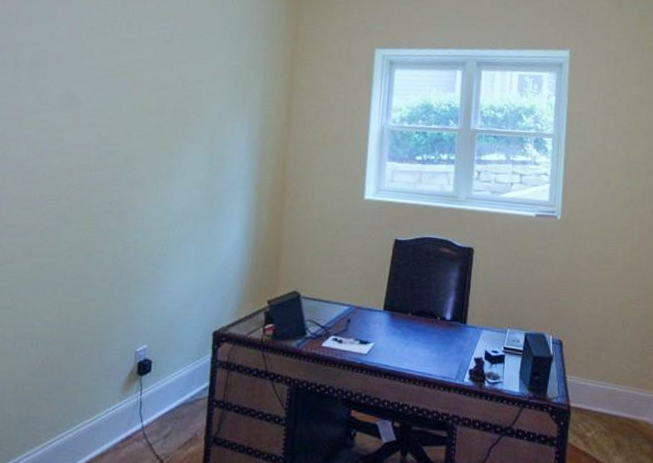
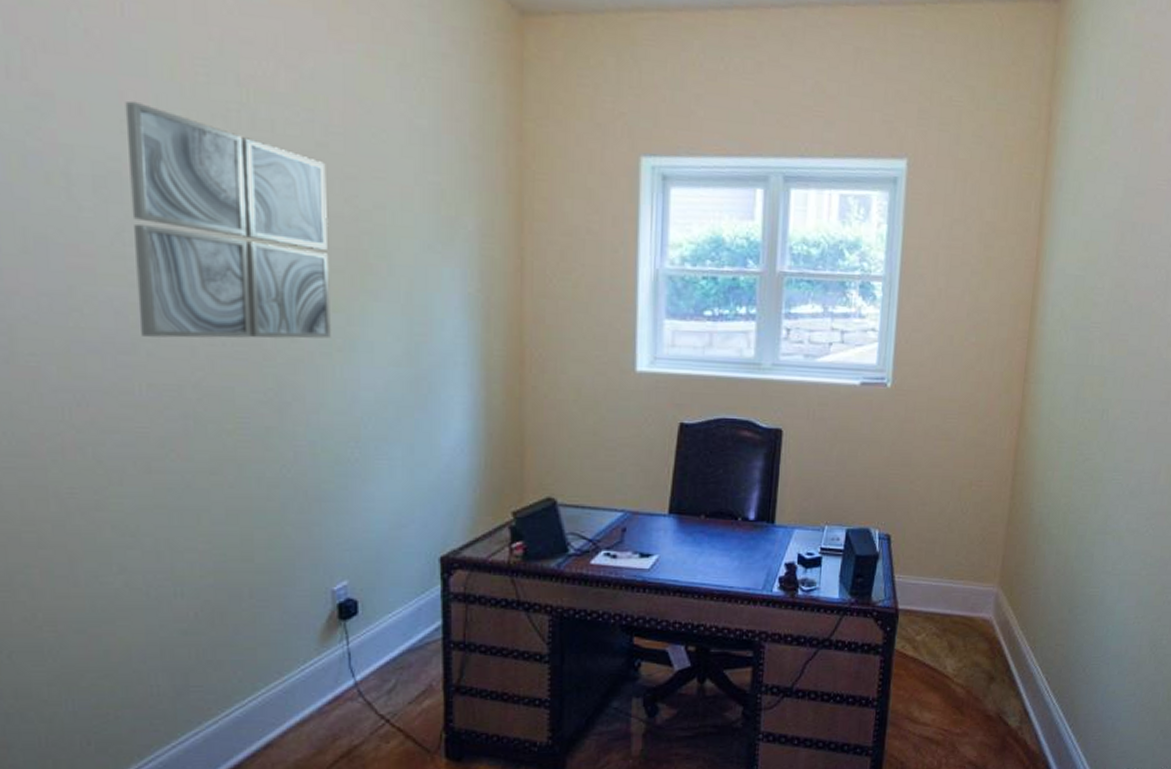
wall art: none [41,16,169,168] -> present [125,100,331,339]

